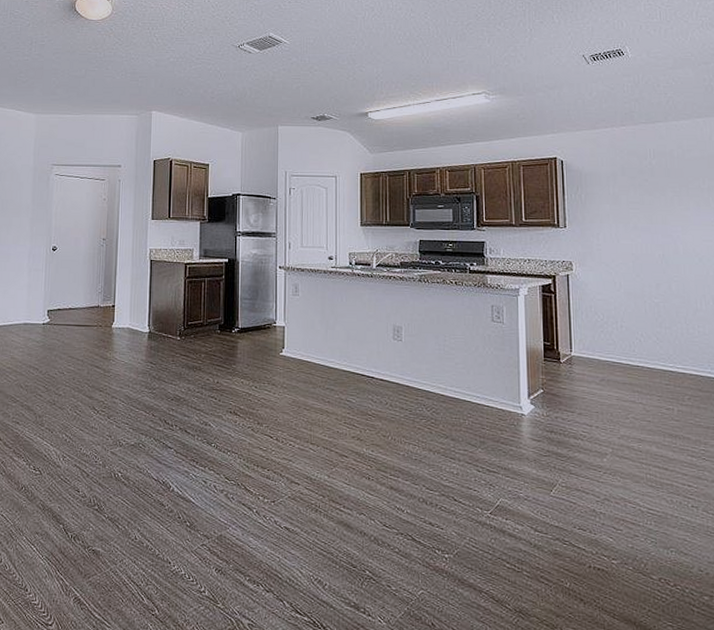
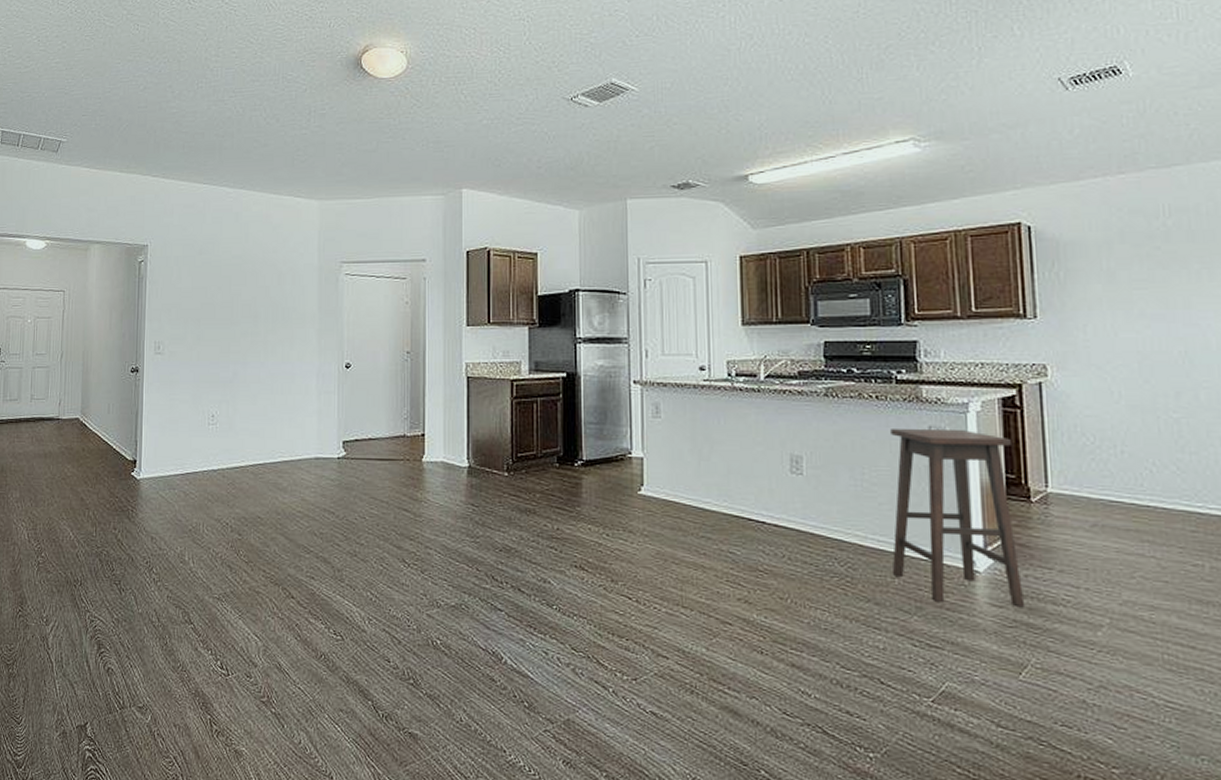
bar stool: none [464,307,556,440] -> present [891,429,1026,606]

